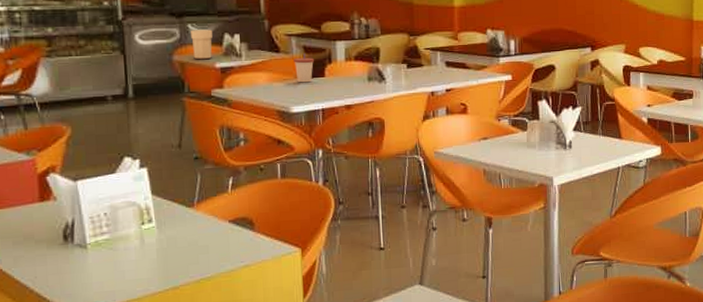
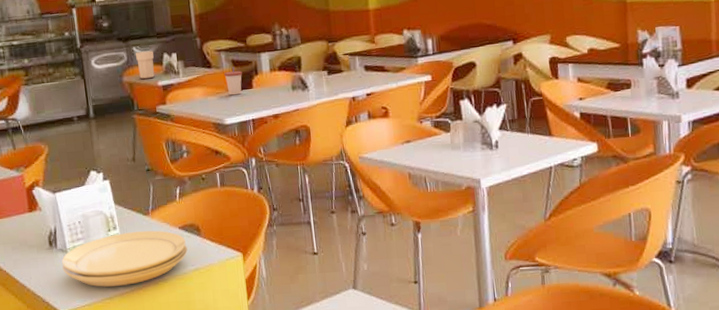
plate: none [79,224,238,287] -> present [62,230,188,287]

